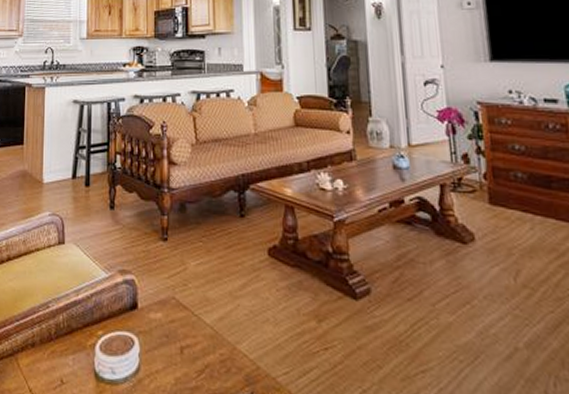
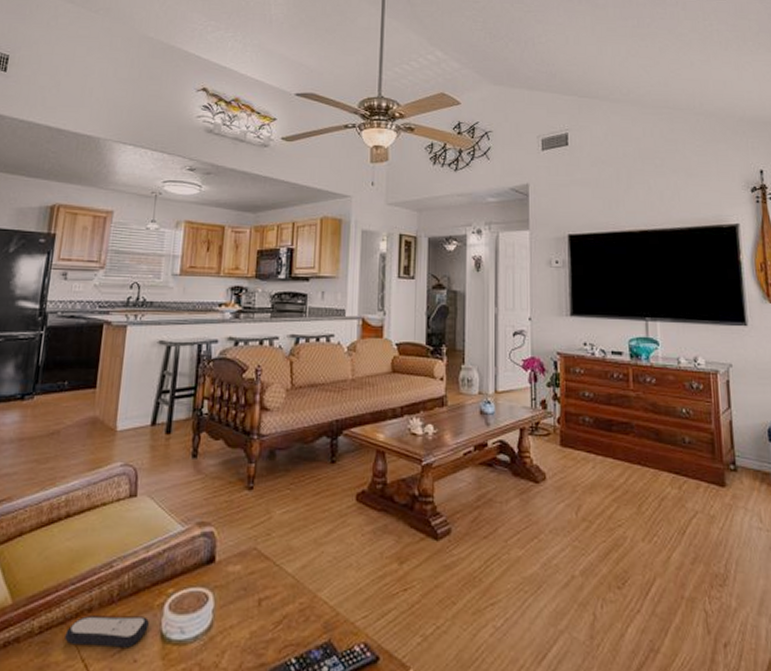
remote control: none [14,350,85,383] -> present [65,616,150,648]

